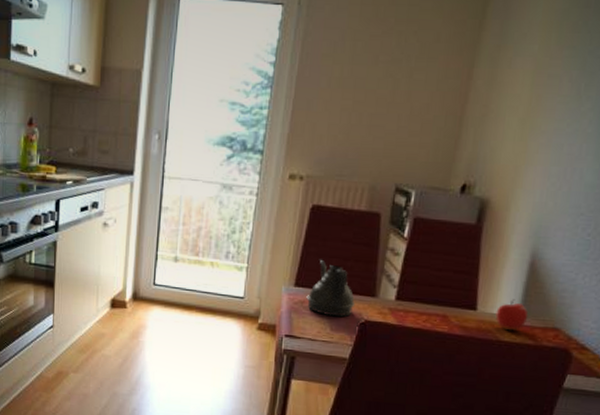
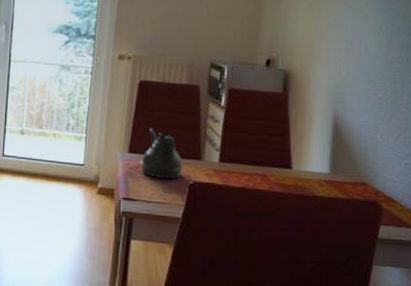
fruit: present [495,299,529,331] -> none [309,158,338,187]

